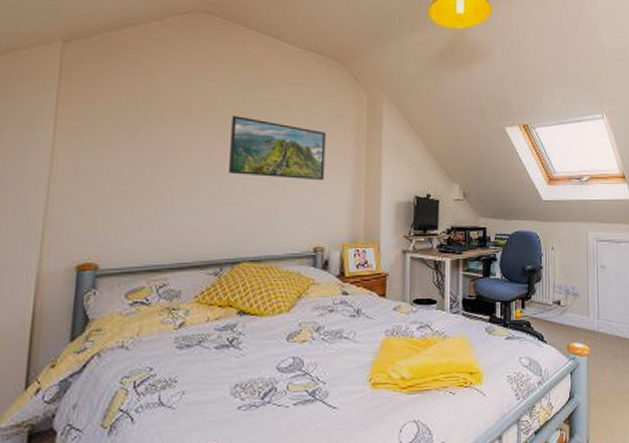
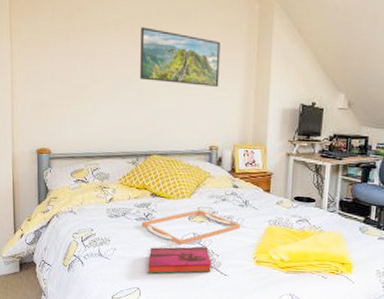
serving tray: none [223,326,352,376] -> present [141,210,240,246]
hardback book: none [230,373,316,420] -> present [148,246,211,274]

